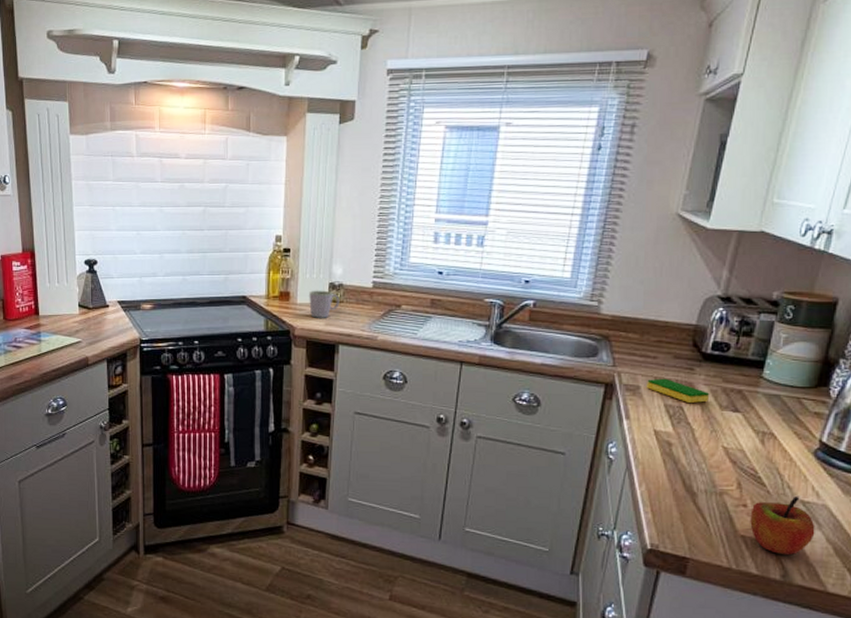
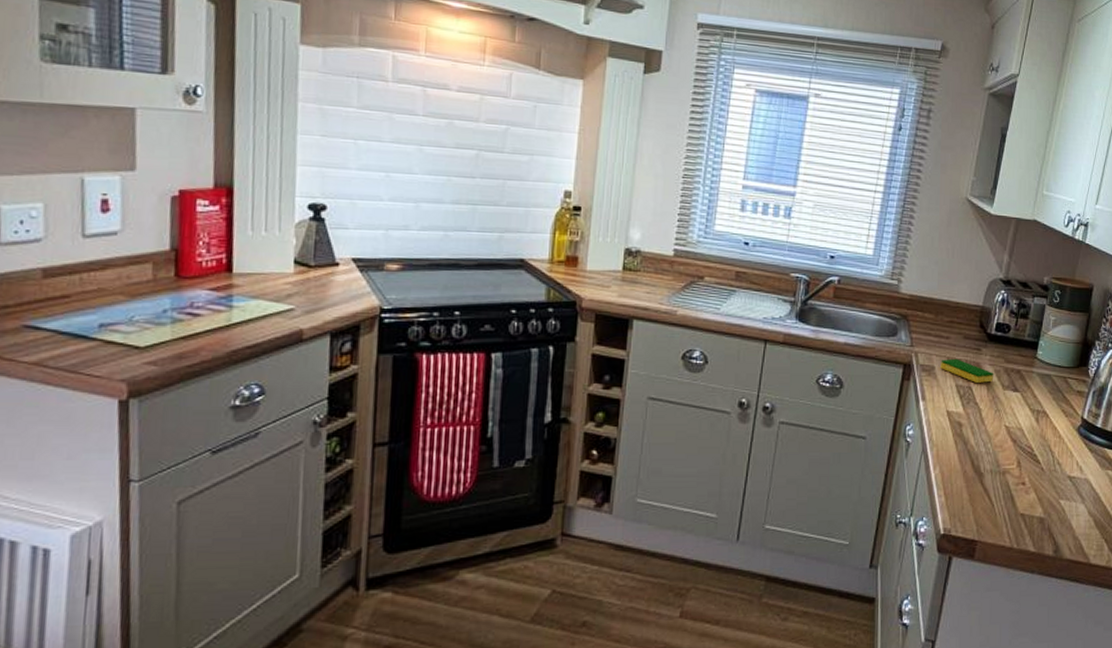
mug: present [309,290,340,318] -> none [600,256,636,289]
apple: present [750,497,815,556] -> none [1028,472,1080,531]

